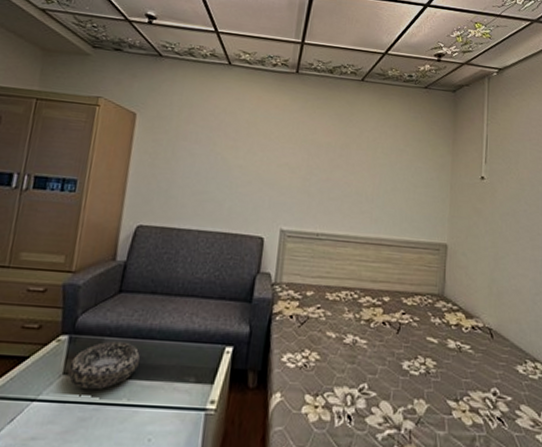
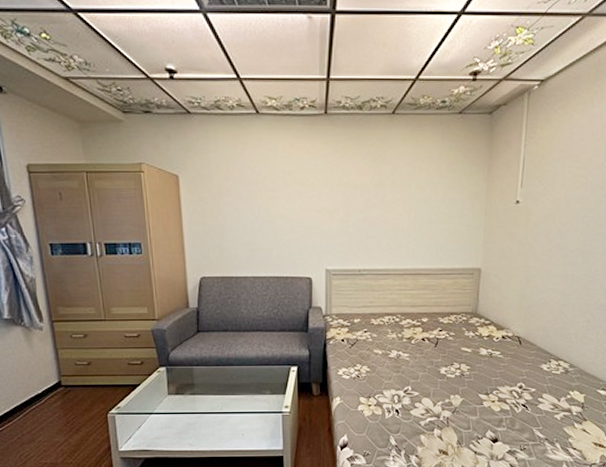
decorative bowl: present [67,341,141,389] -> none [171,369,225,403]

